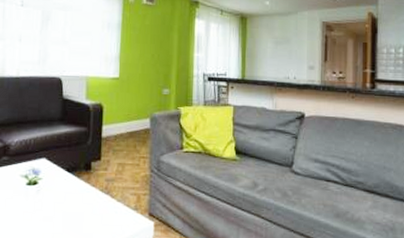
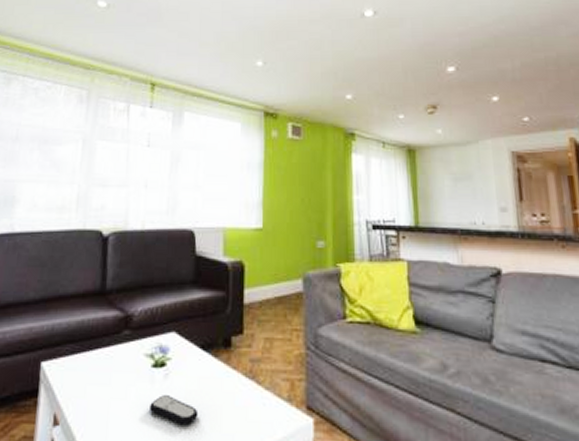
remote control: none [25,206,64,228] -> present [150,395,199,426]

